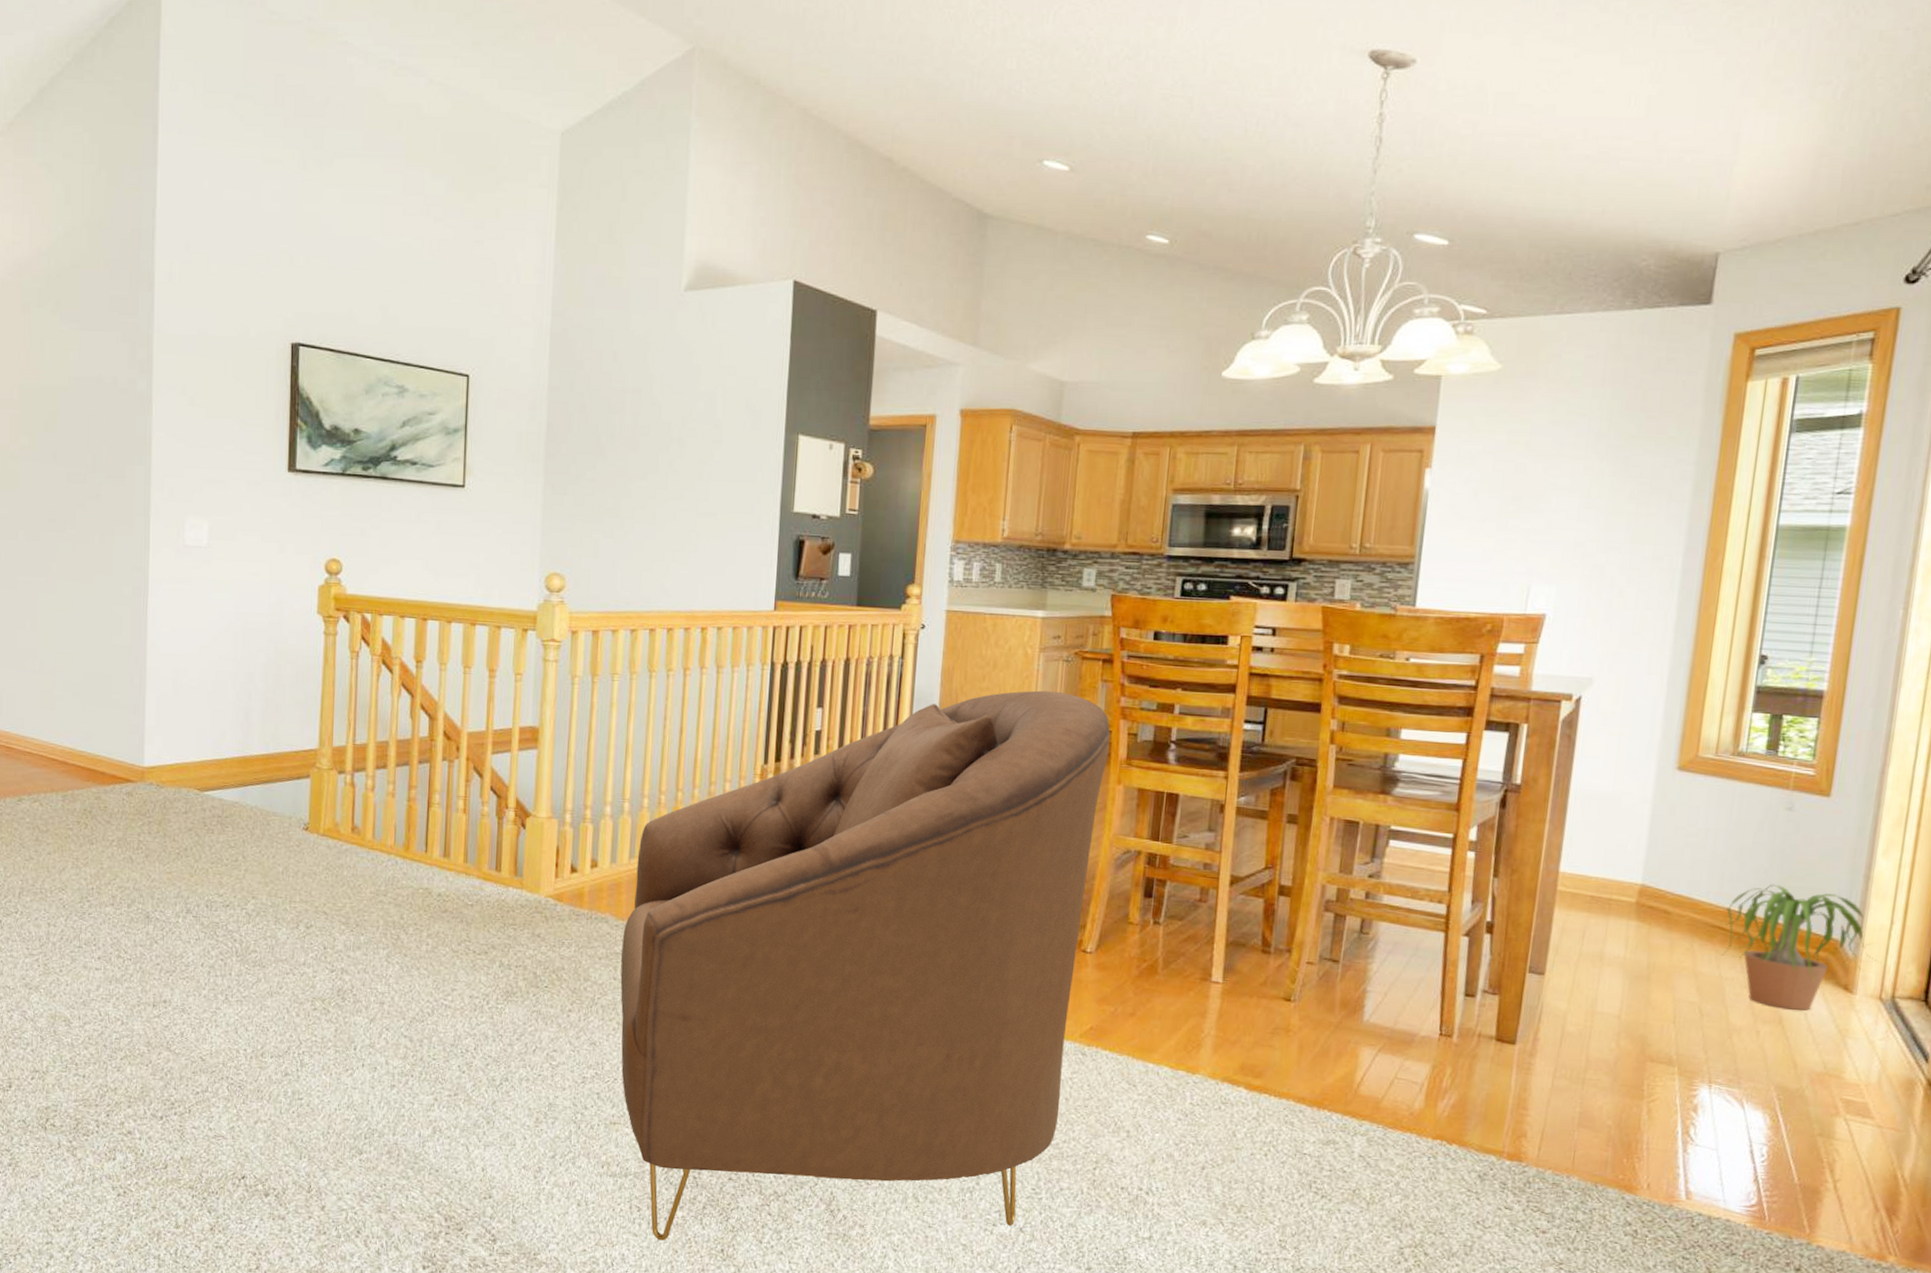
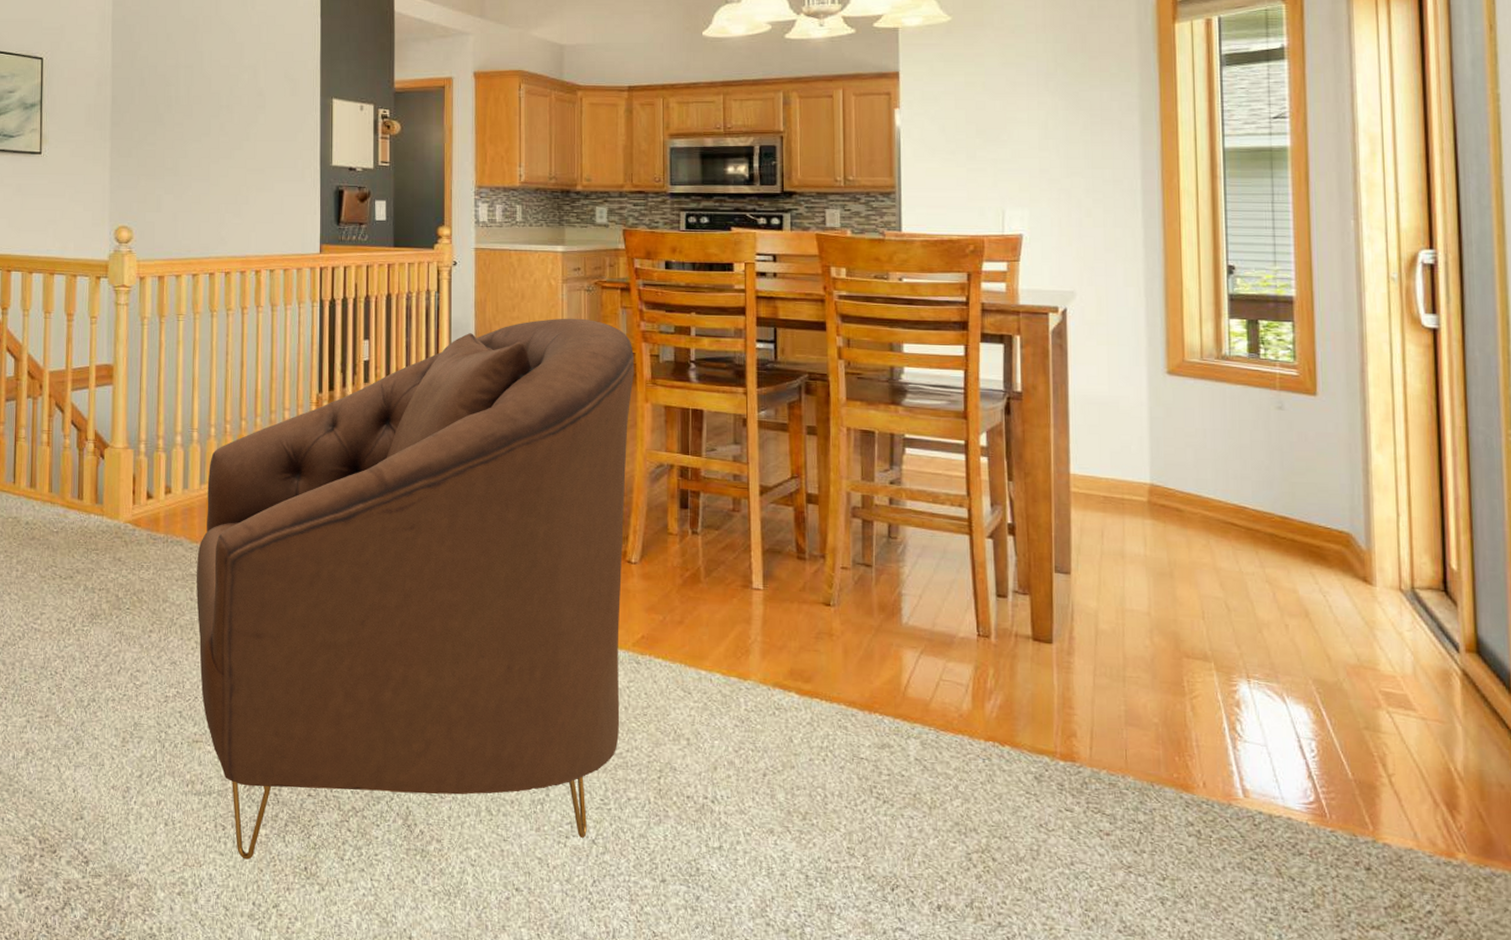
potted plant: present [1719,884,1876,1011] -> none [1231,480,1389,603]

